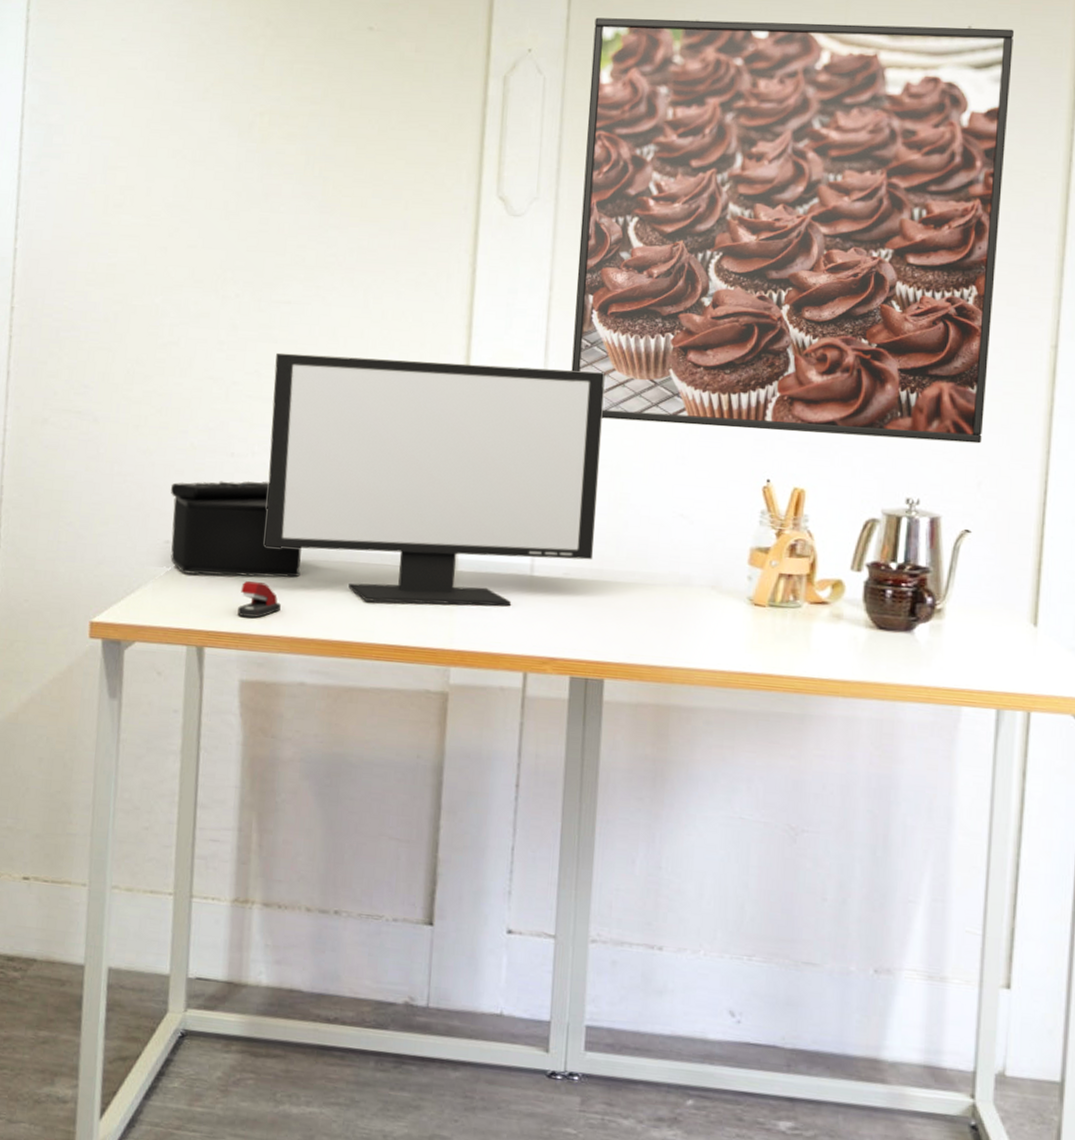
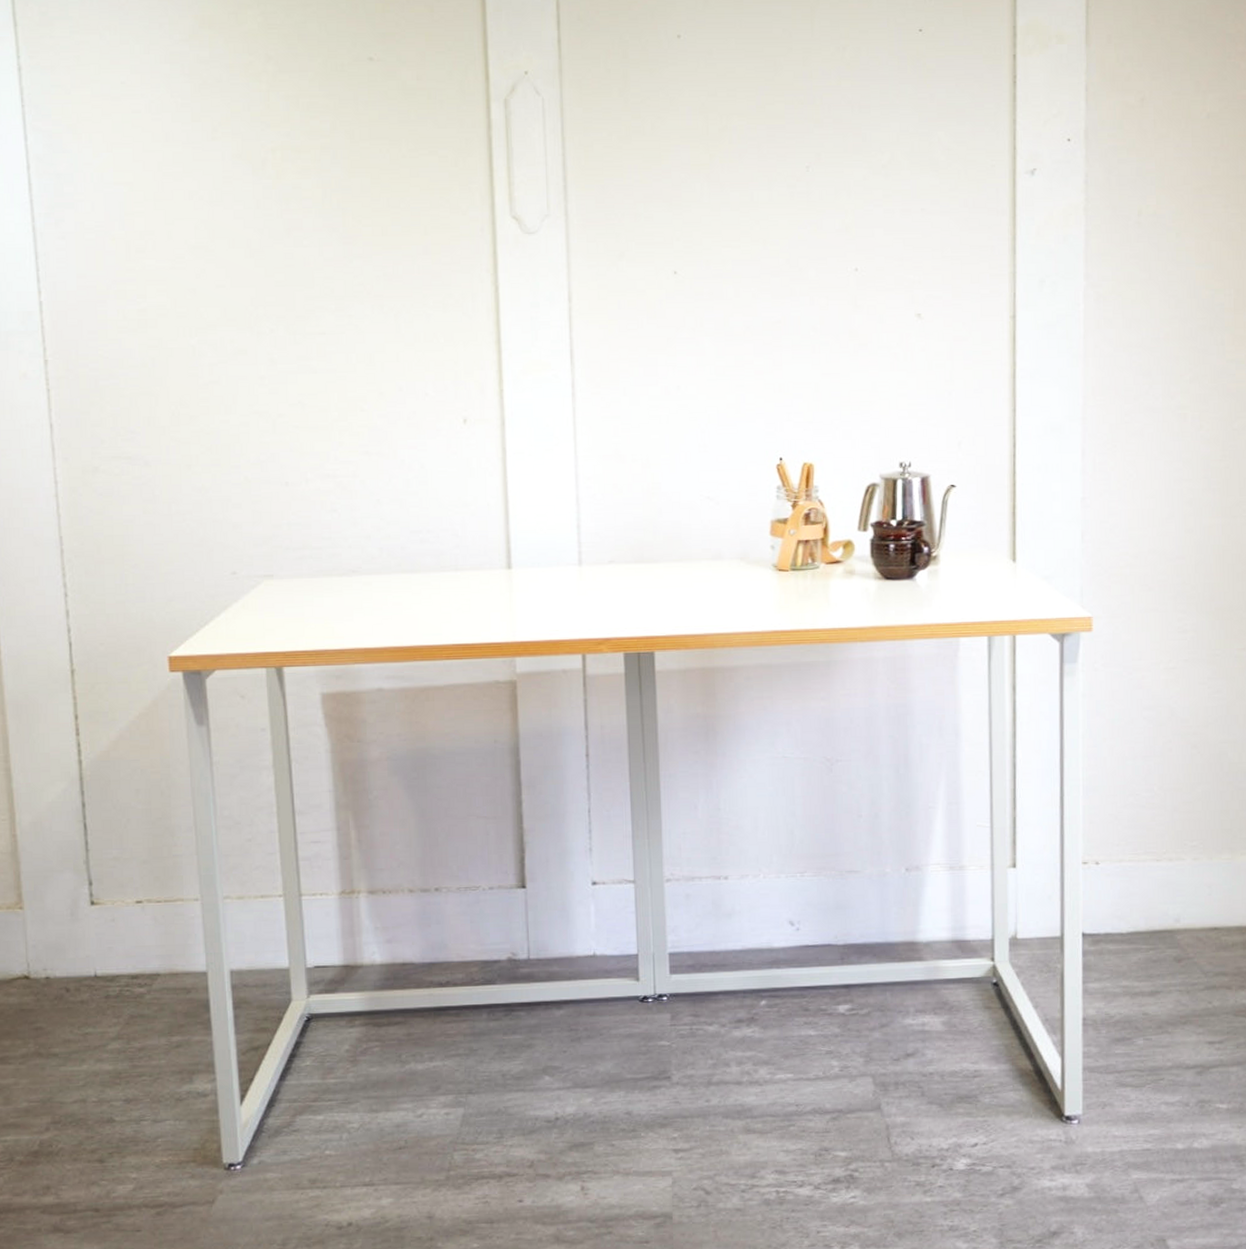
speaker: present [170,480,303,578] -> none [231,506,366,601]
stapler: present [237,581,281,618] -> none [311,601,351,634]
computer monitor: present [264,352,606,607] -> none [317,375,634,607]
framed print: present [571,18,1014,444] -> none [584,30,959,417]

